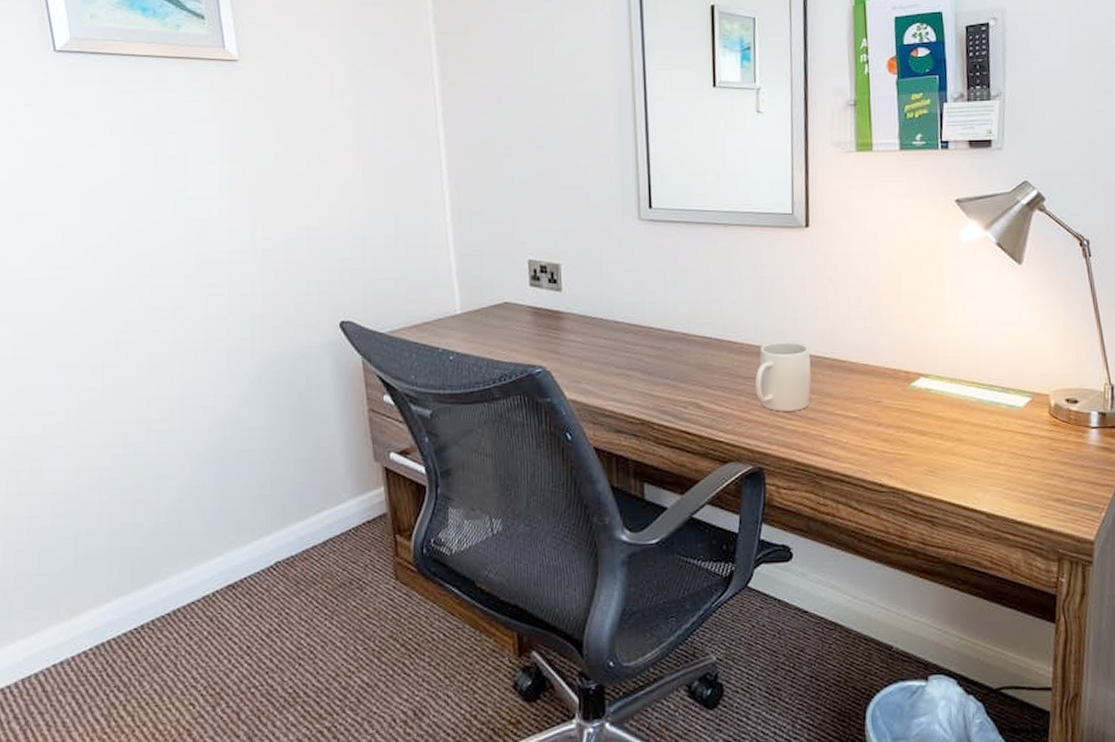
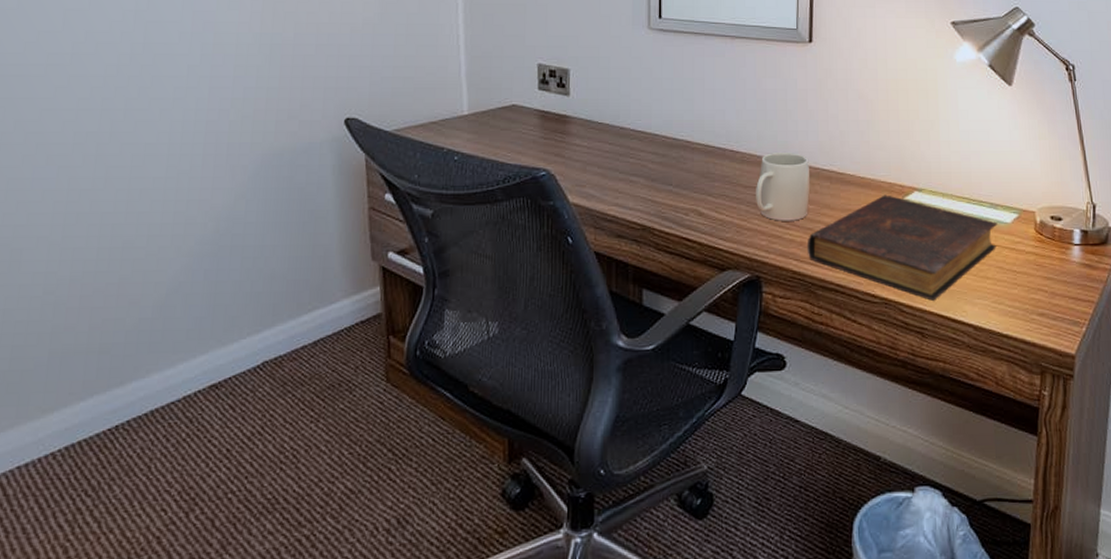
book: none [810,381,1009,489] -> present [807,195,998,301]

